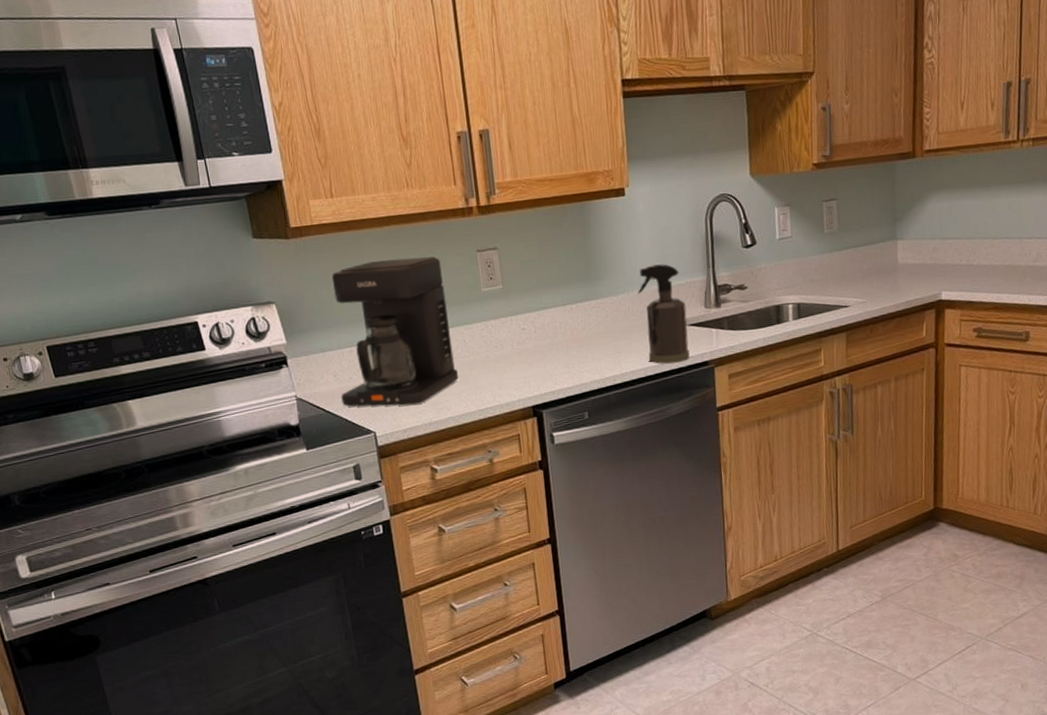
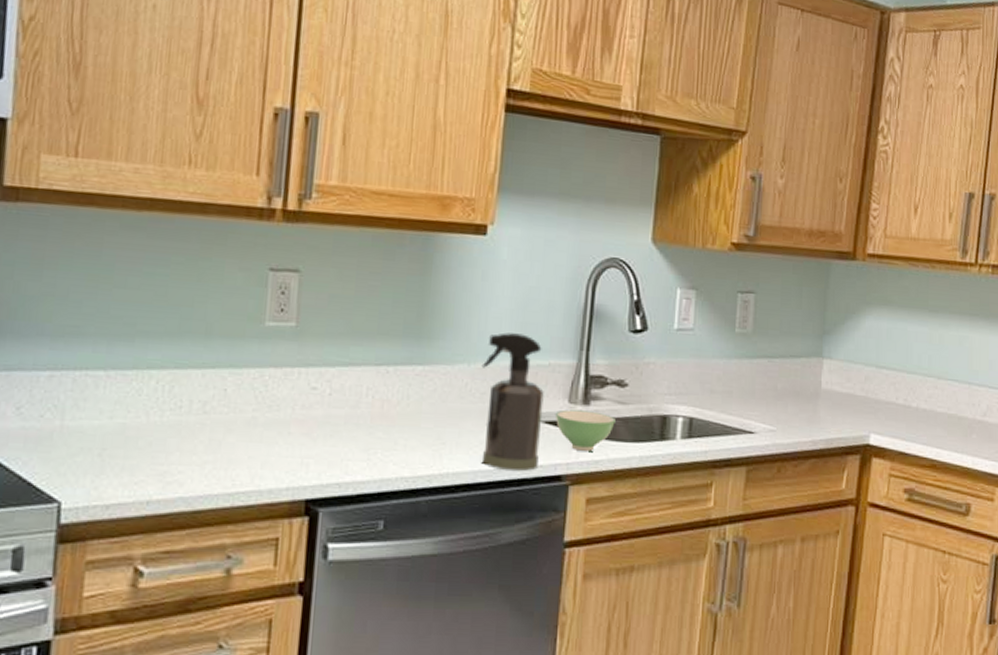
coffee maker: present [331,256,459,407] -> none [19,255,214,470]
bowl: none [696,311,743,342] -> present [555,409,617,451]

